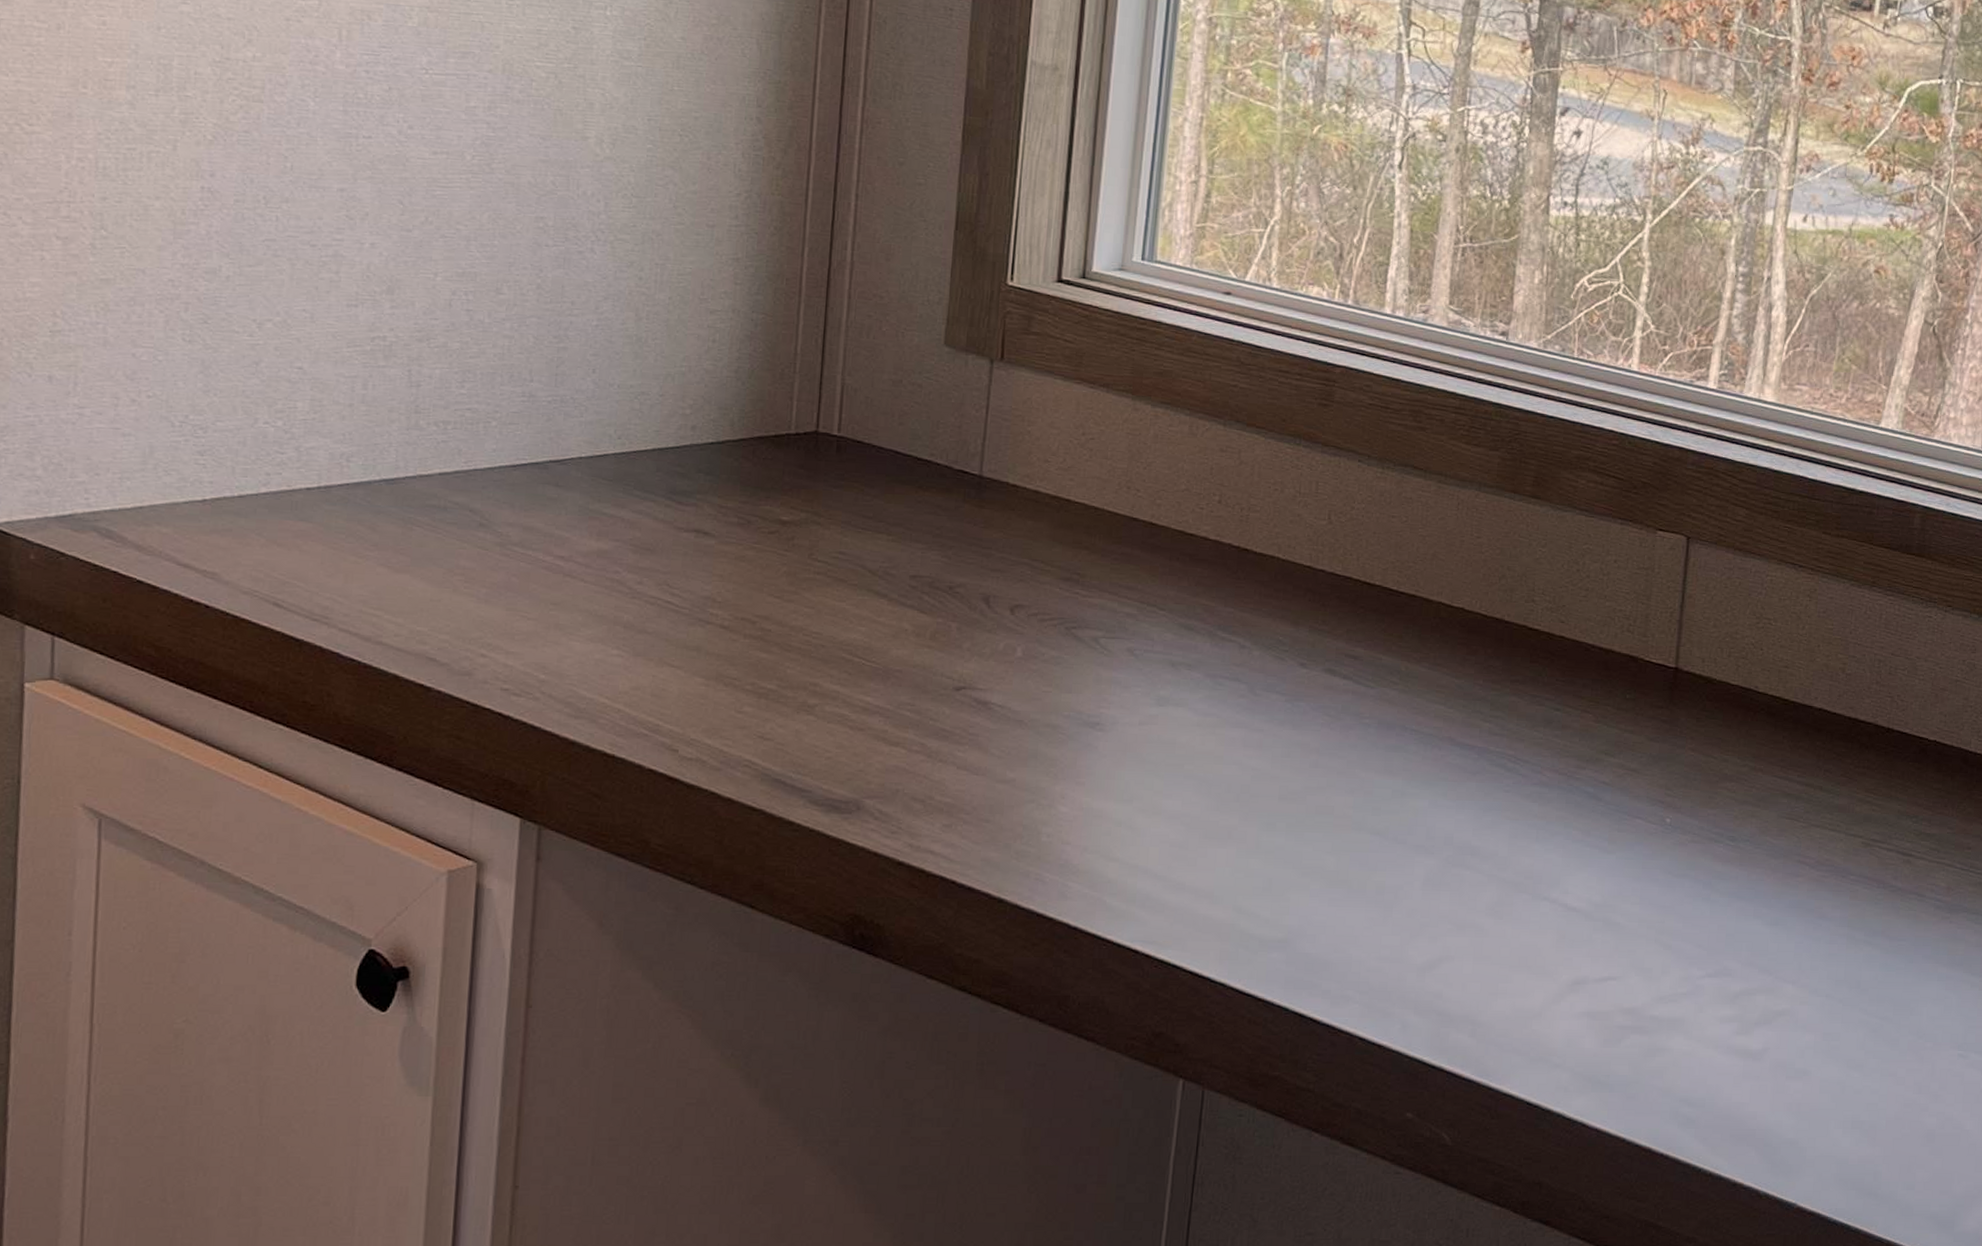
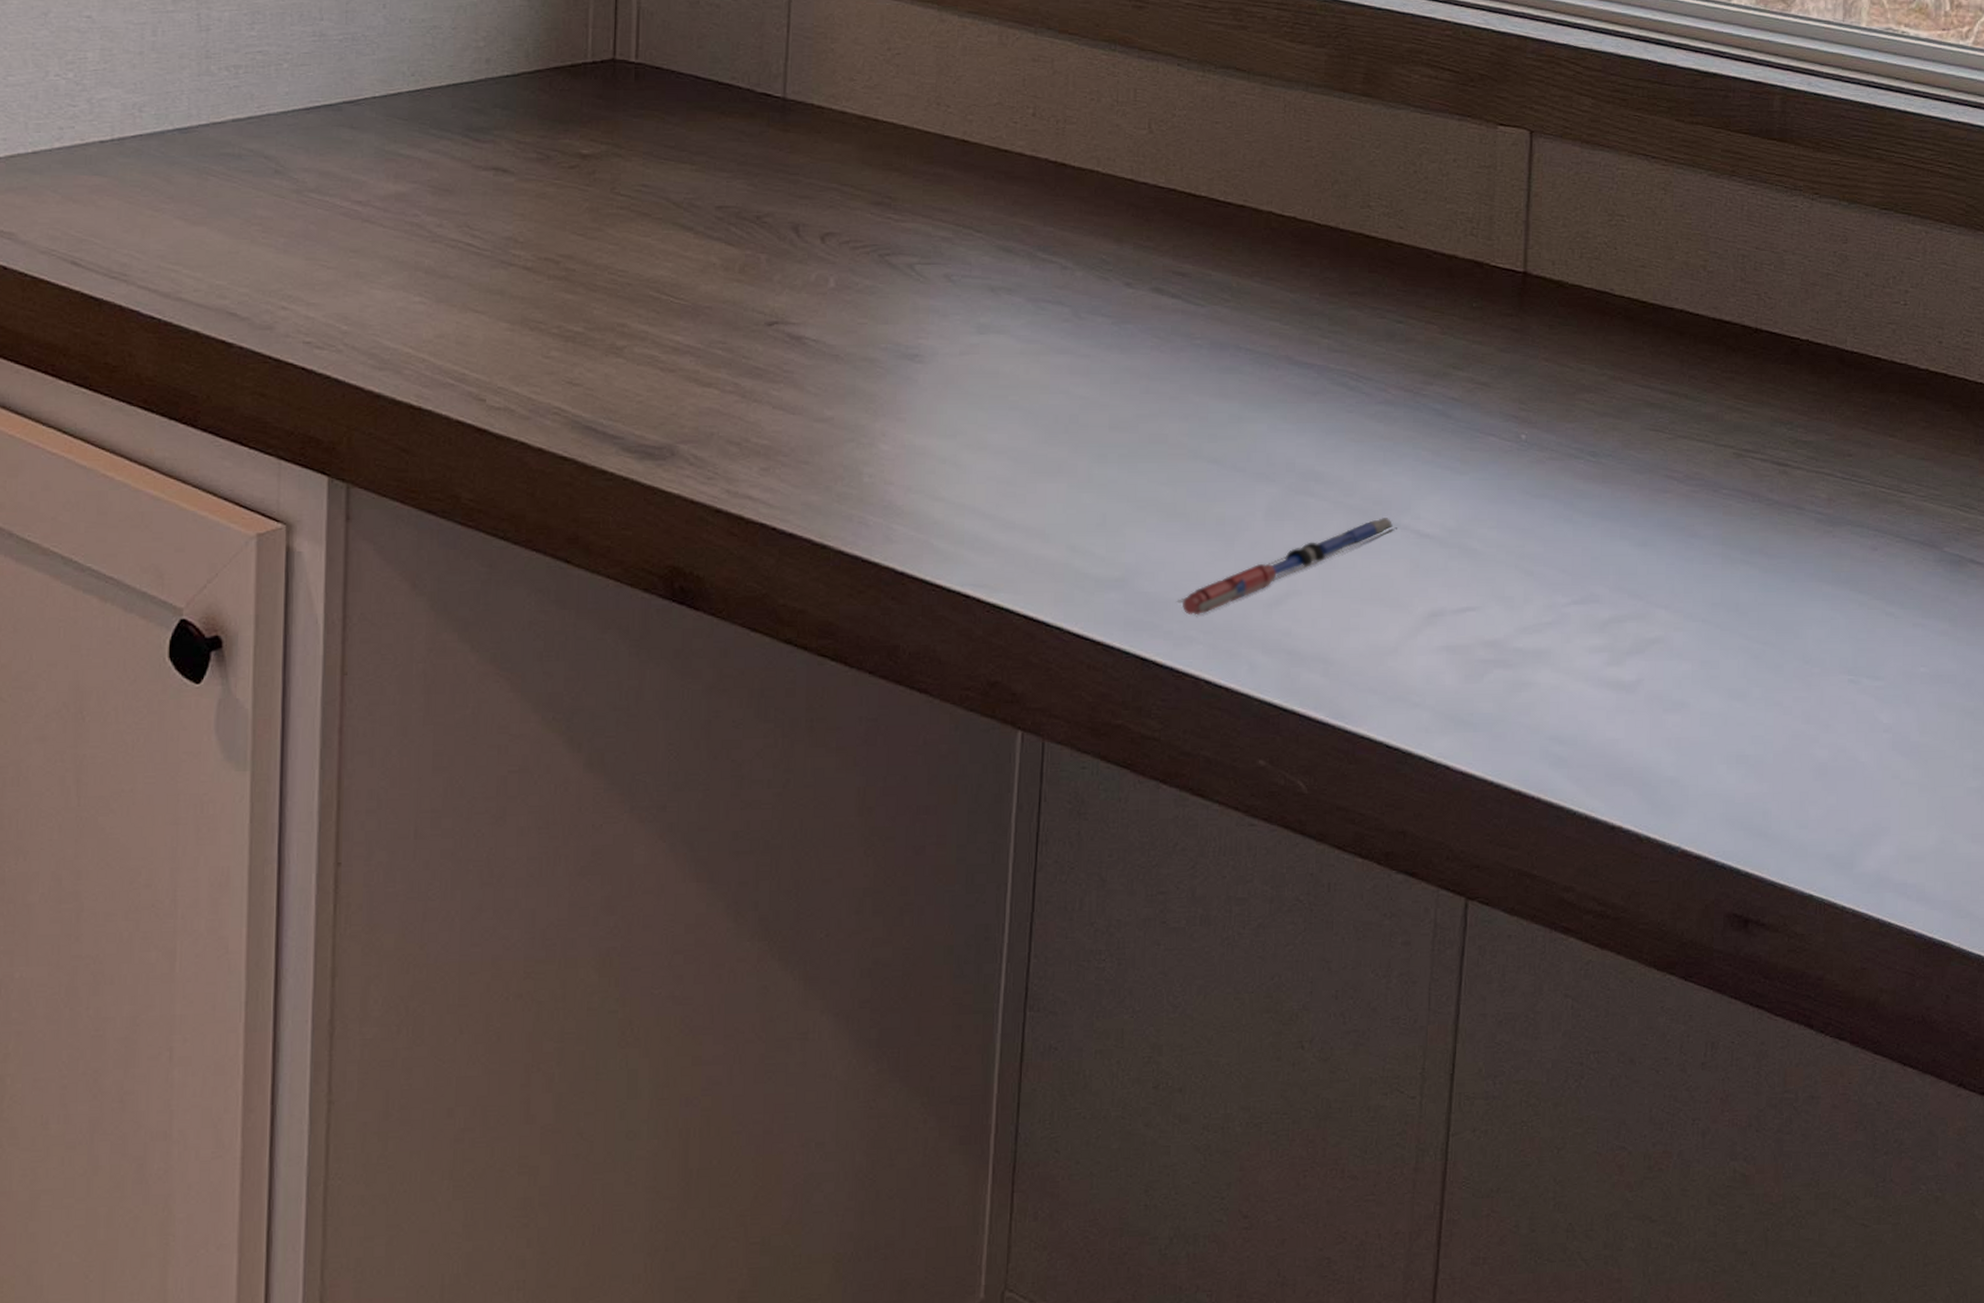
pen: none [1335,891,1546,977] -> present [1176,518,1397,616]

